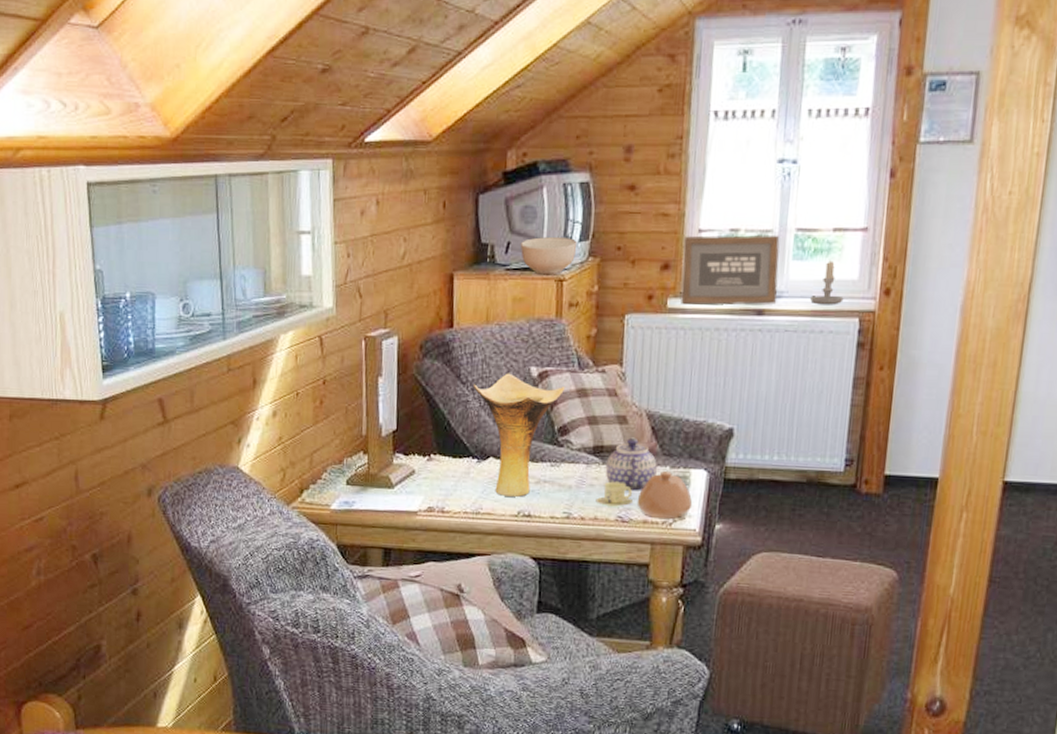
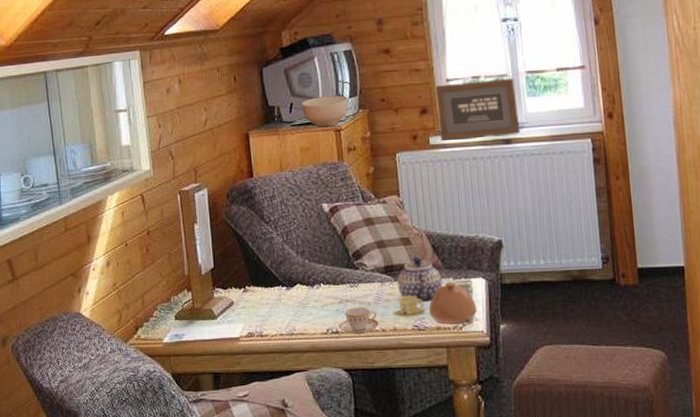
vase: present [472,373,566,498] -> none [275,210,354,318]
teacup: none [531,489,578,521] -> present [338,307,379,335]
candle: present [810,259,844,305] -> none [548,93,575,131]

